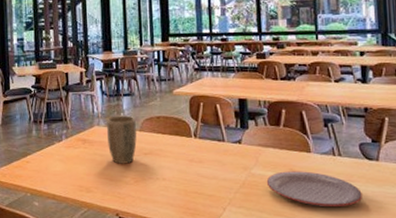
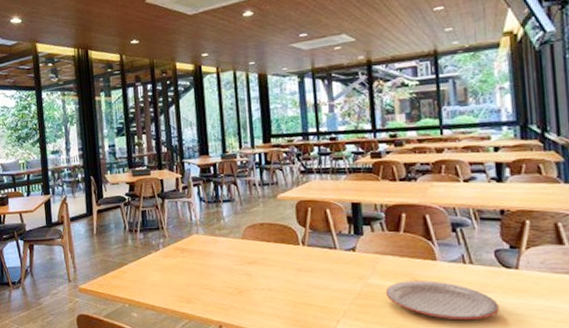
plant pot: present [107,115,137,164] -> none [206,223,239,274]

